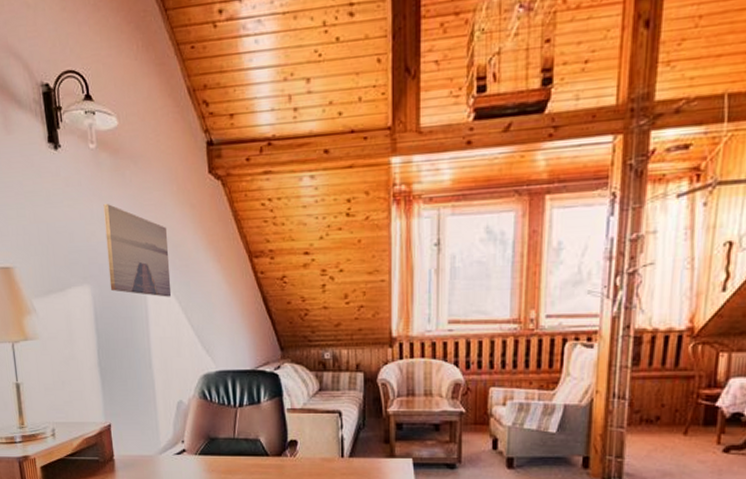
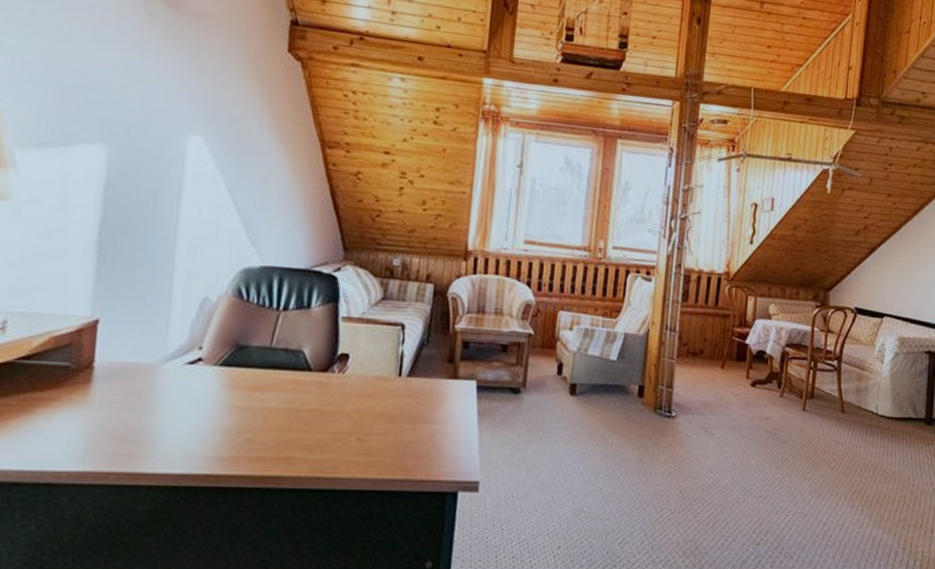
wall art: present [103,203,172,297] -> none [135,56,226,175]

